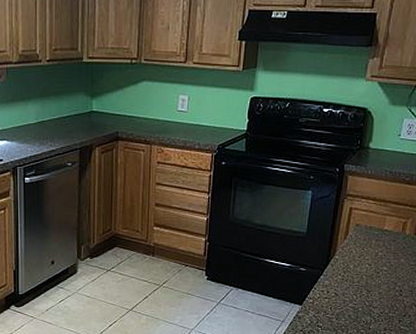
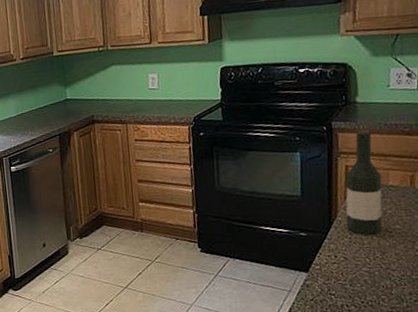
wine bottle: none [342,175,379,274] -> present [346,129,382,235]

